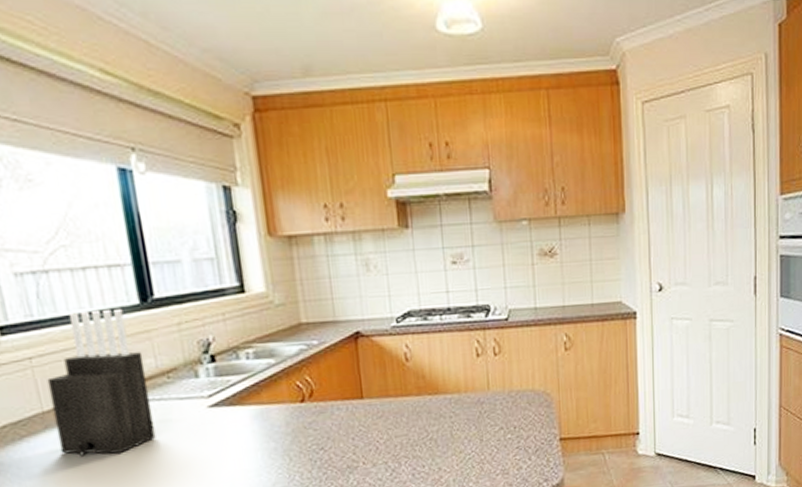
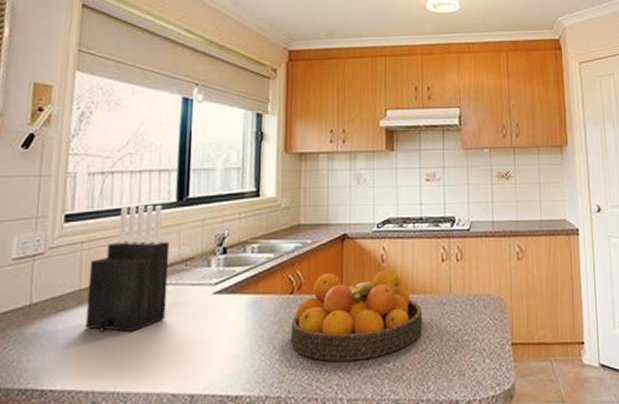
fruit bowl: none [307,369,460,470] -> present [290,270,423,362]

